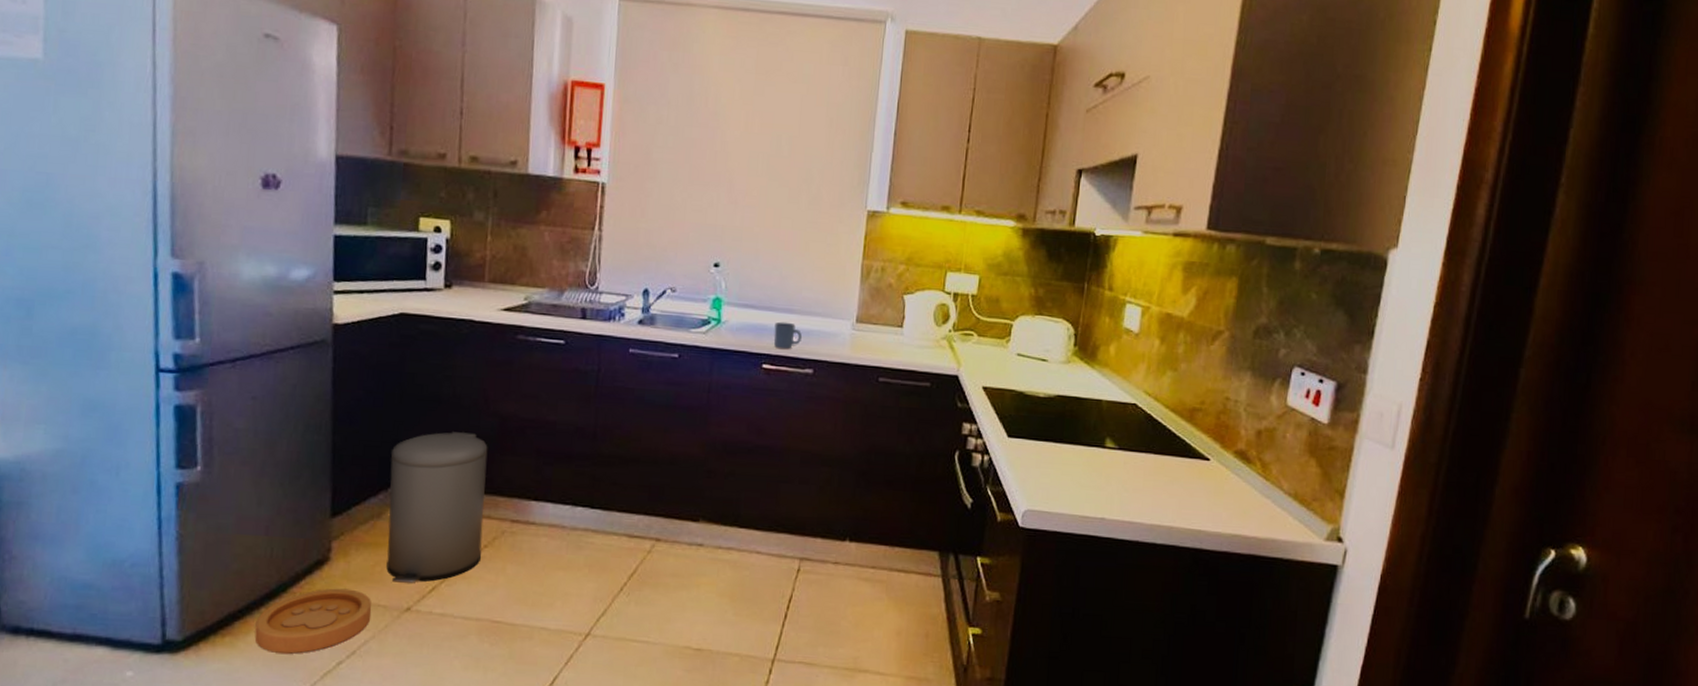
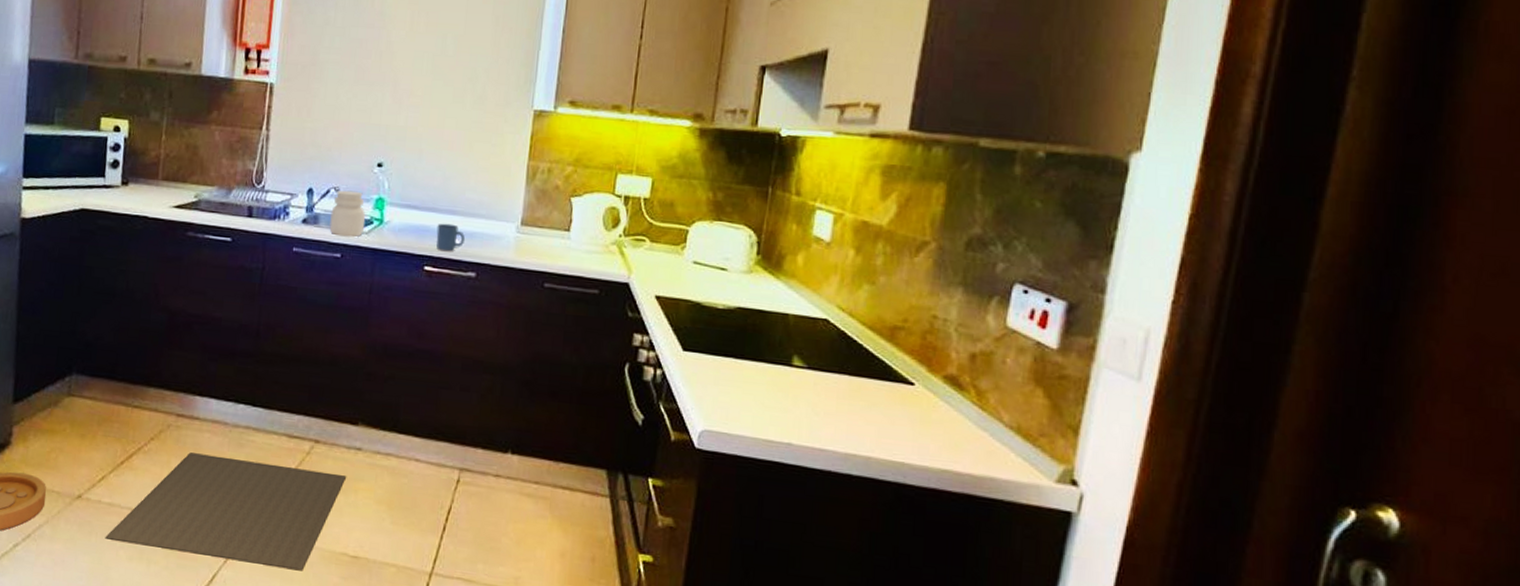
pedal bin: present [386,432,488,585] -> none [61,325,157,473]
doormat: none [437,558,689,667] -> present [105,452,347,571]
jar: none [666,290,703,338] -> present [329,190,366,238]

